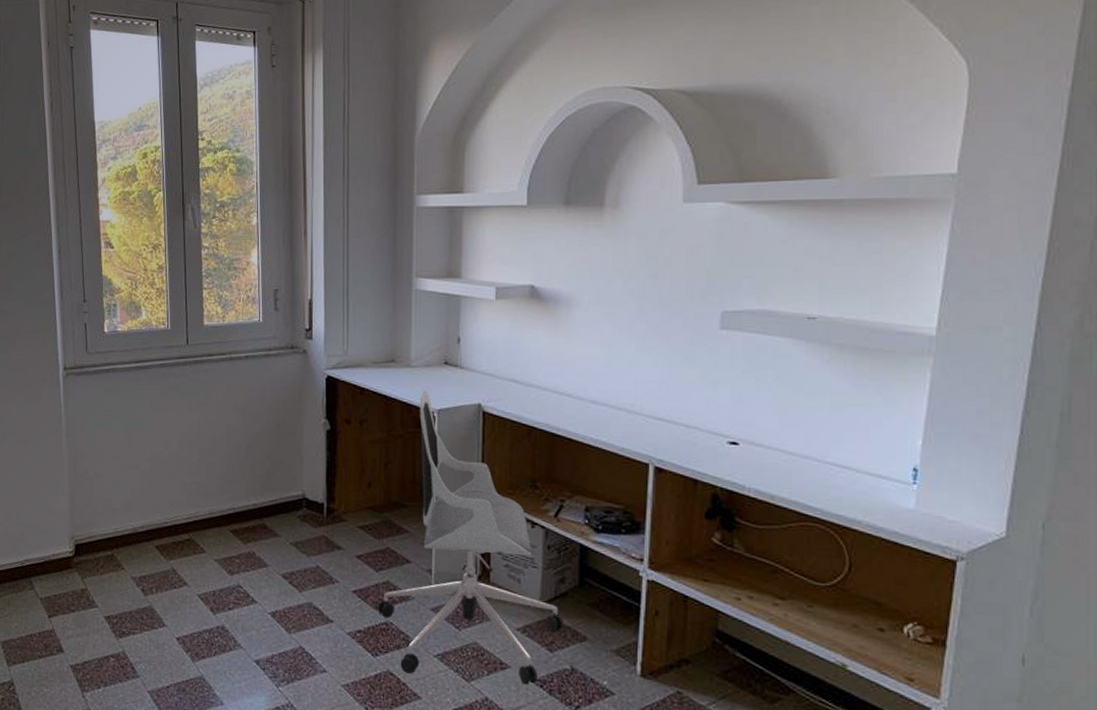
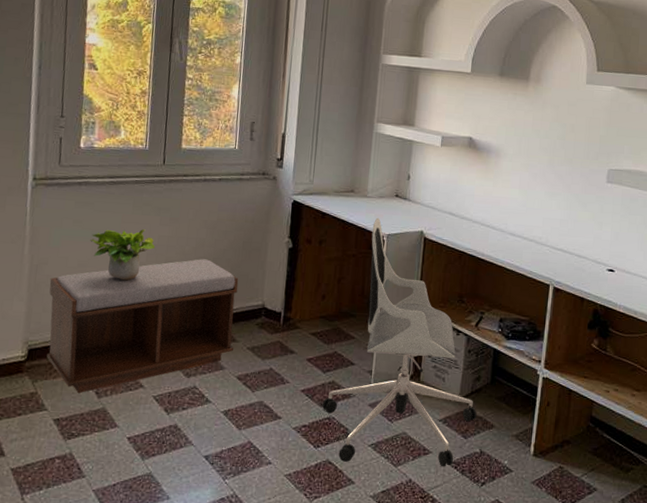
bench: none [88,446,275,590] -> present [46,259,239,393]
potted plant: none [122,416,187,472] -> present [90,229,156,281]

